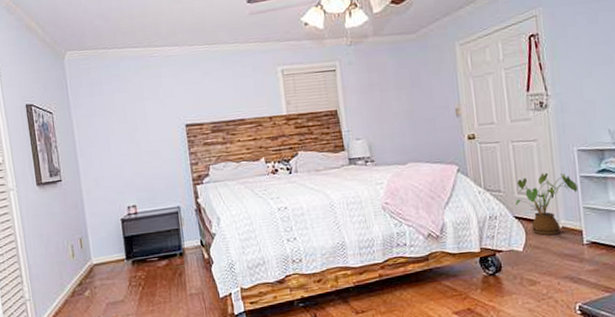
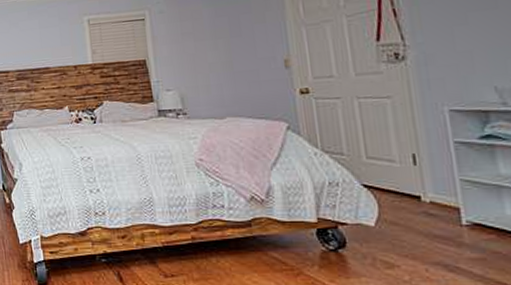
house plant: present [514,172,578,236] -> none [362,135,452,211]

